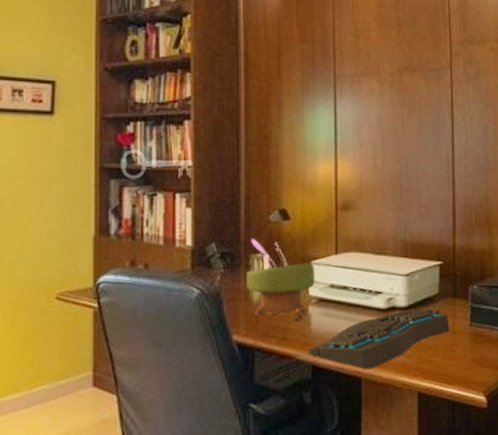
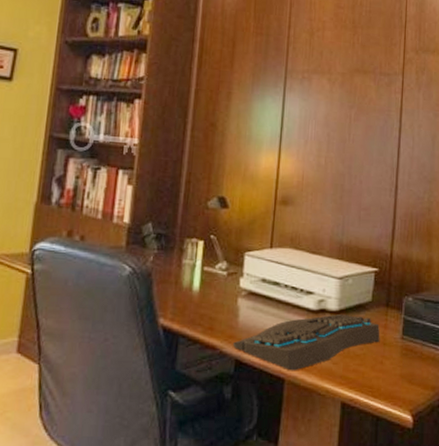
plant: present [245,239,316,321] -> none [178,223,248,312]

